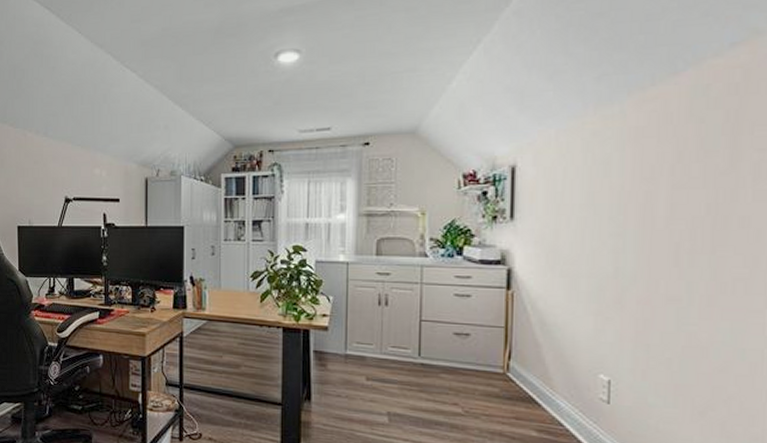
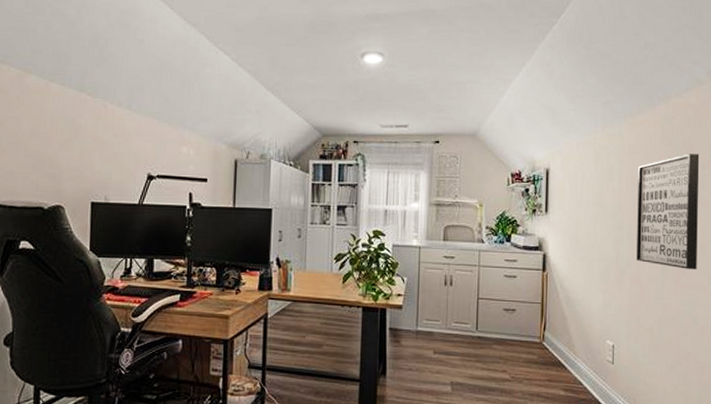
wall art: none [646,132,754,287] -> present [637,154,700,270]

